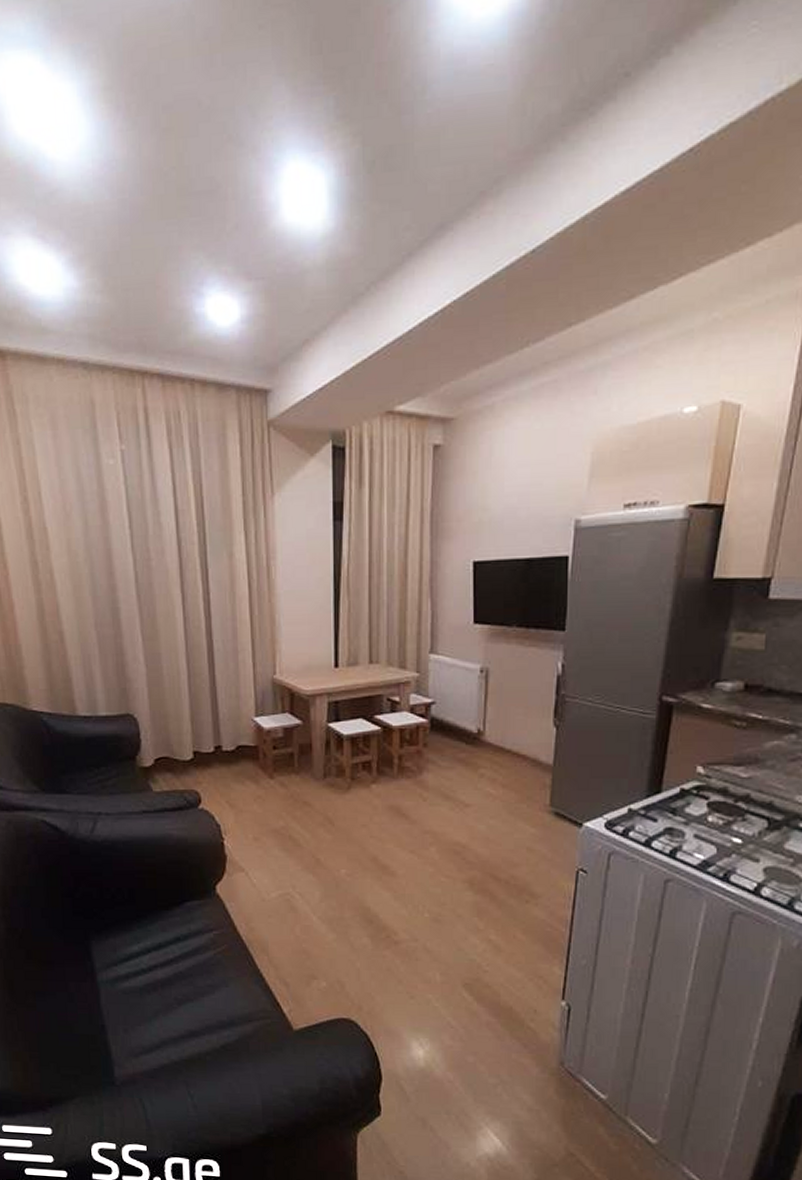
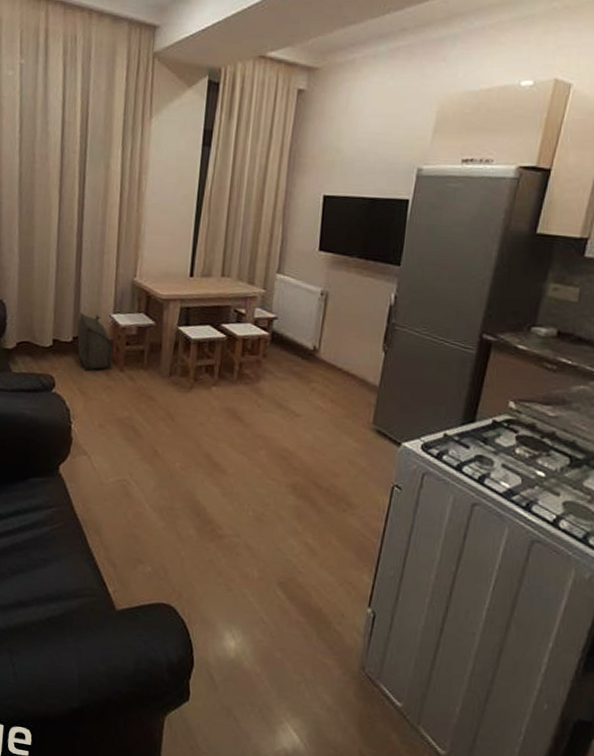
backpack: none [218,720,260,781] -> present [77,313,113,371]

